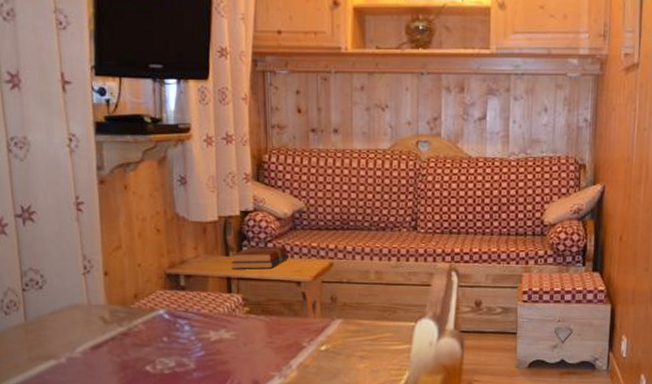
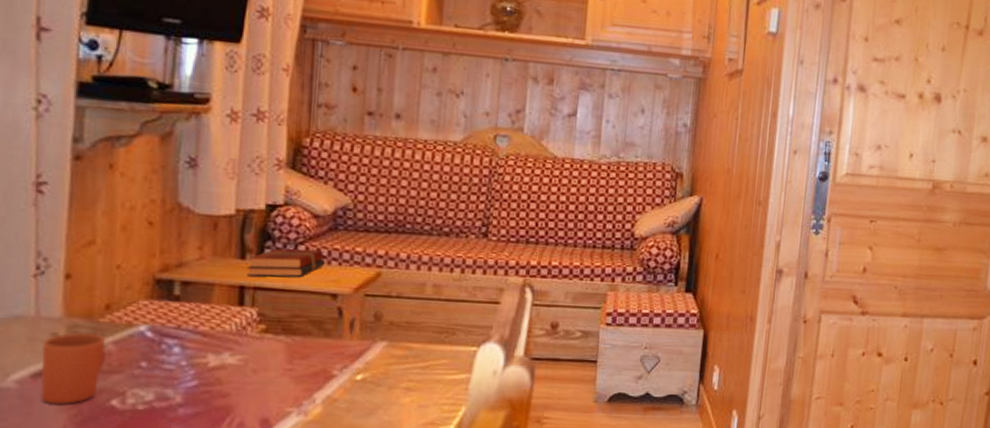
mug: none [95,316,139,370] -> present [40,332,107,405]

